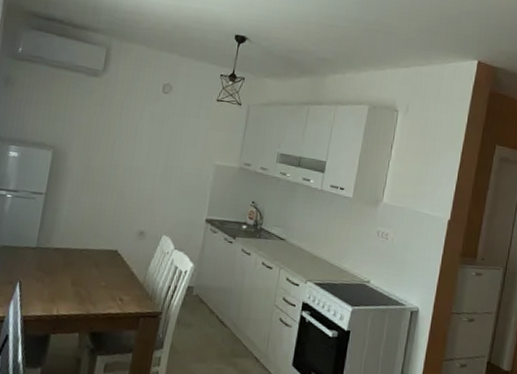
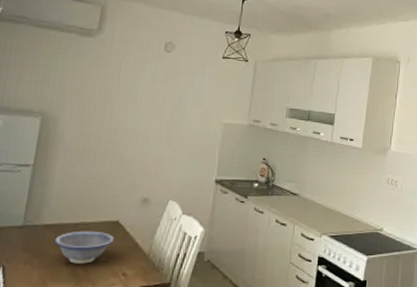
decorative bowl: none [62,256,114,287] -> present [54,230,115,264]

